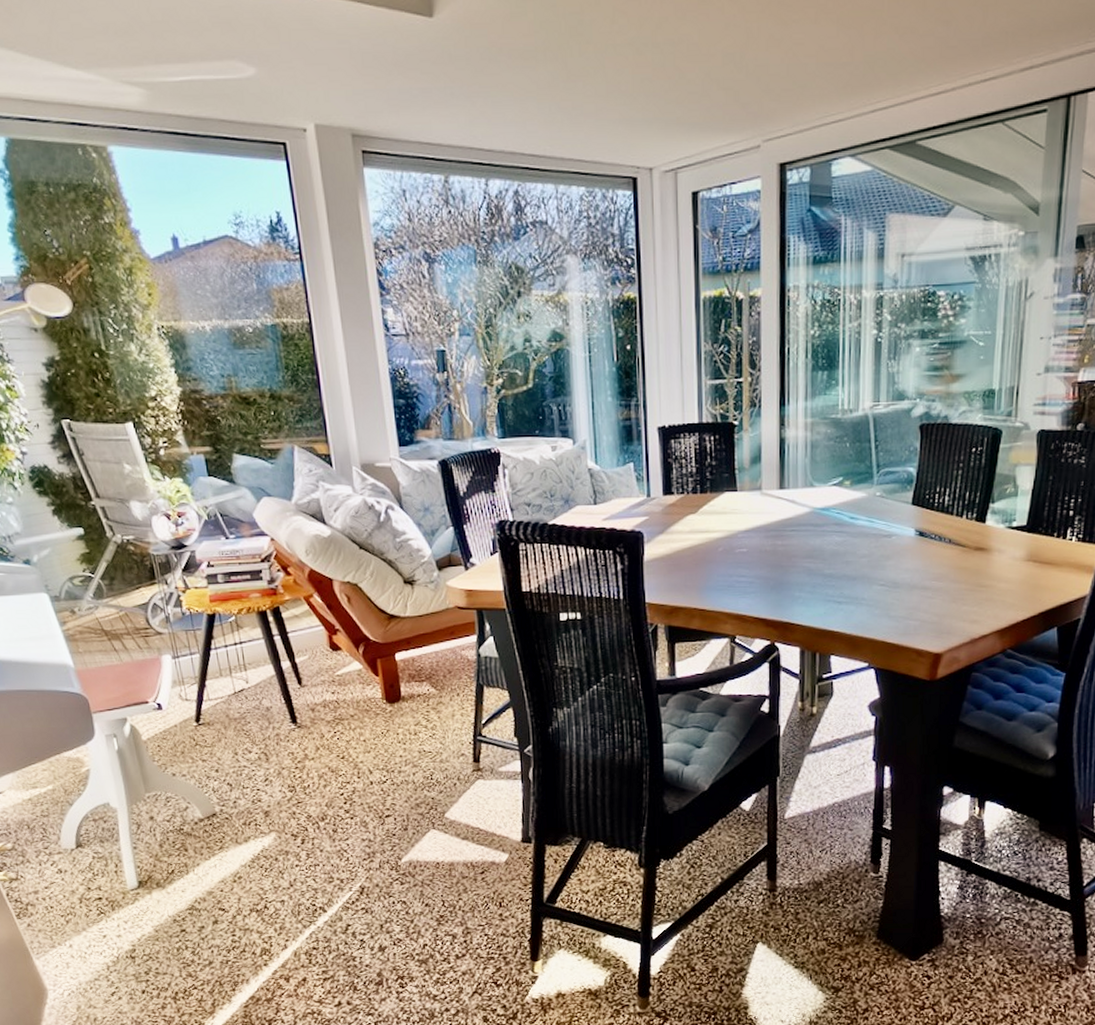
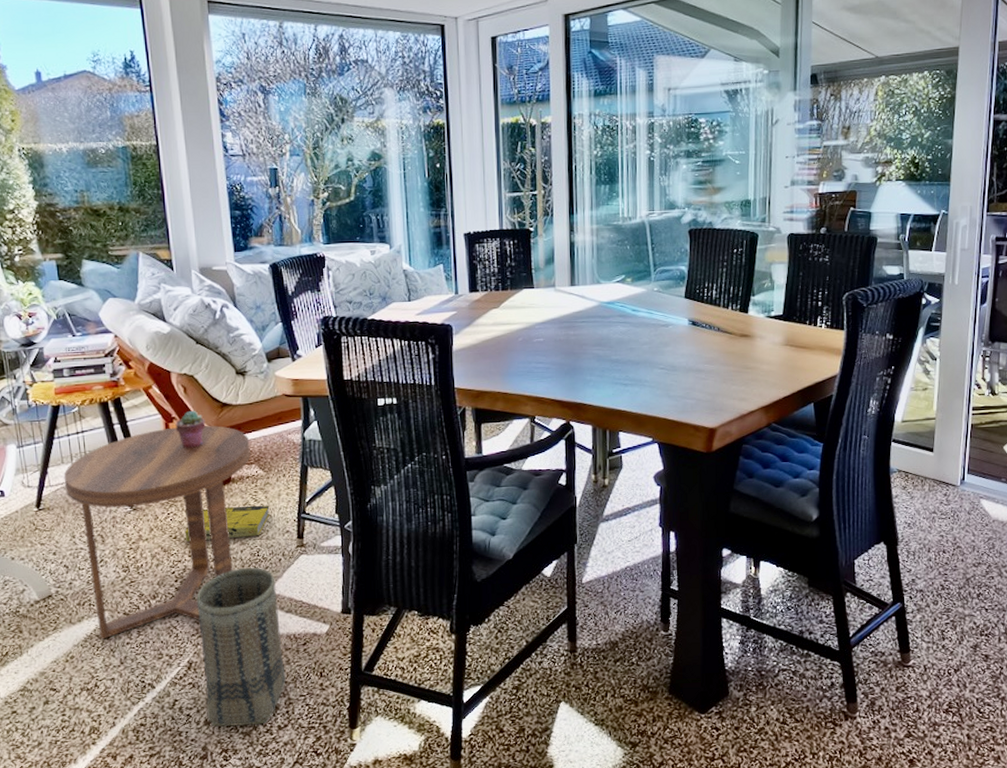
side table: none [223,638,421,861] -> present [63,425,251,640]
potted succulent: none [339,622,372,663] -> present [175,410,206,448]
book: none [352,726,444,762] -> present [184,505,270,542]
basket: none [367,791,463,953] -> present [196,567,286,727]

